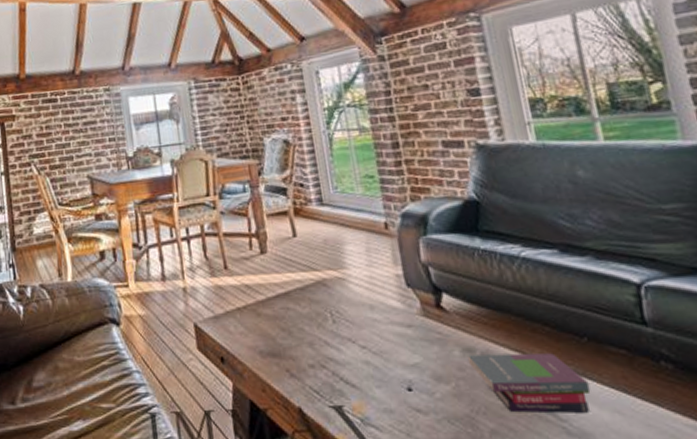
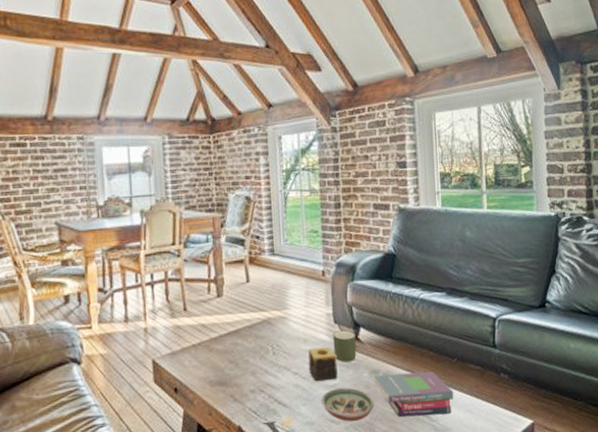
candle: none [377,315,419,358] -> present [308,346,338,381]
decorative bowl: none [400,367,474,414] -> present [321,387,374,422]
mug: none [406,295,442,336] -> present [333,330,357,363]

